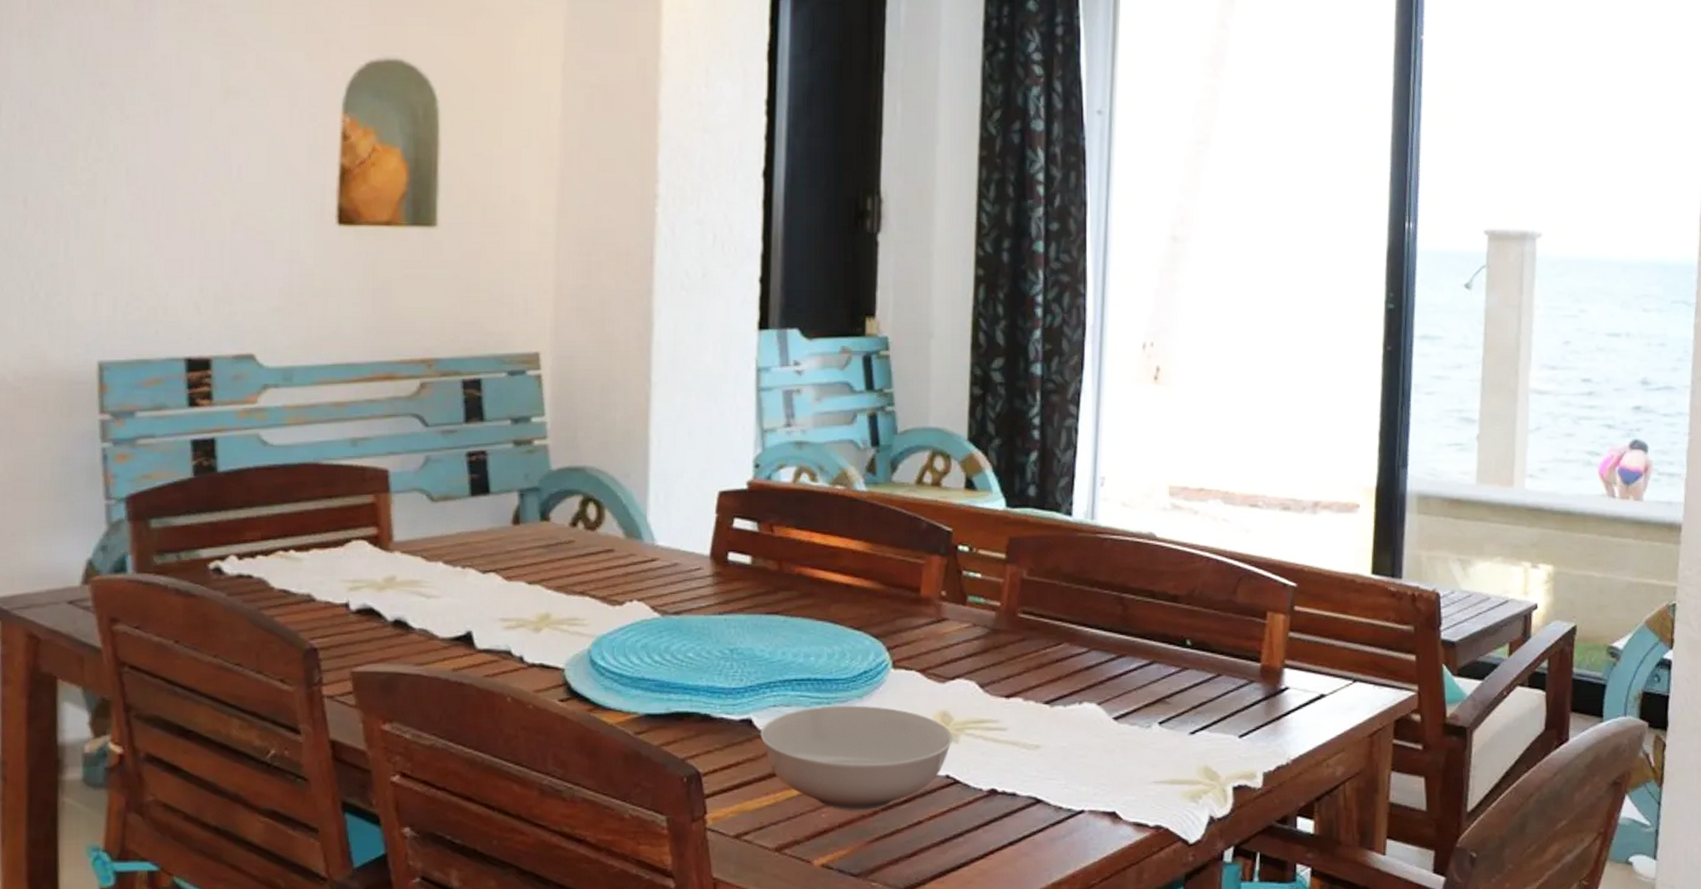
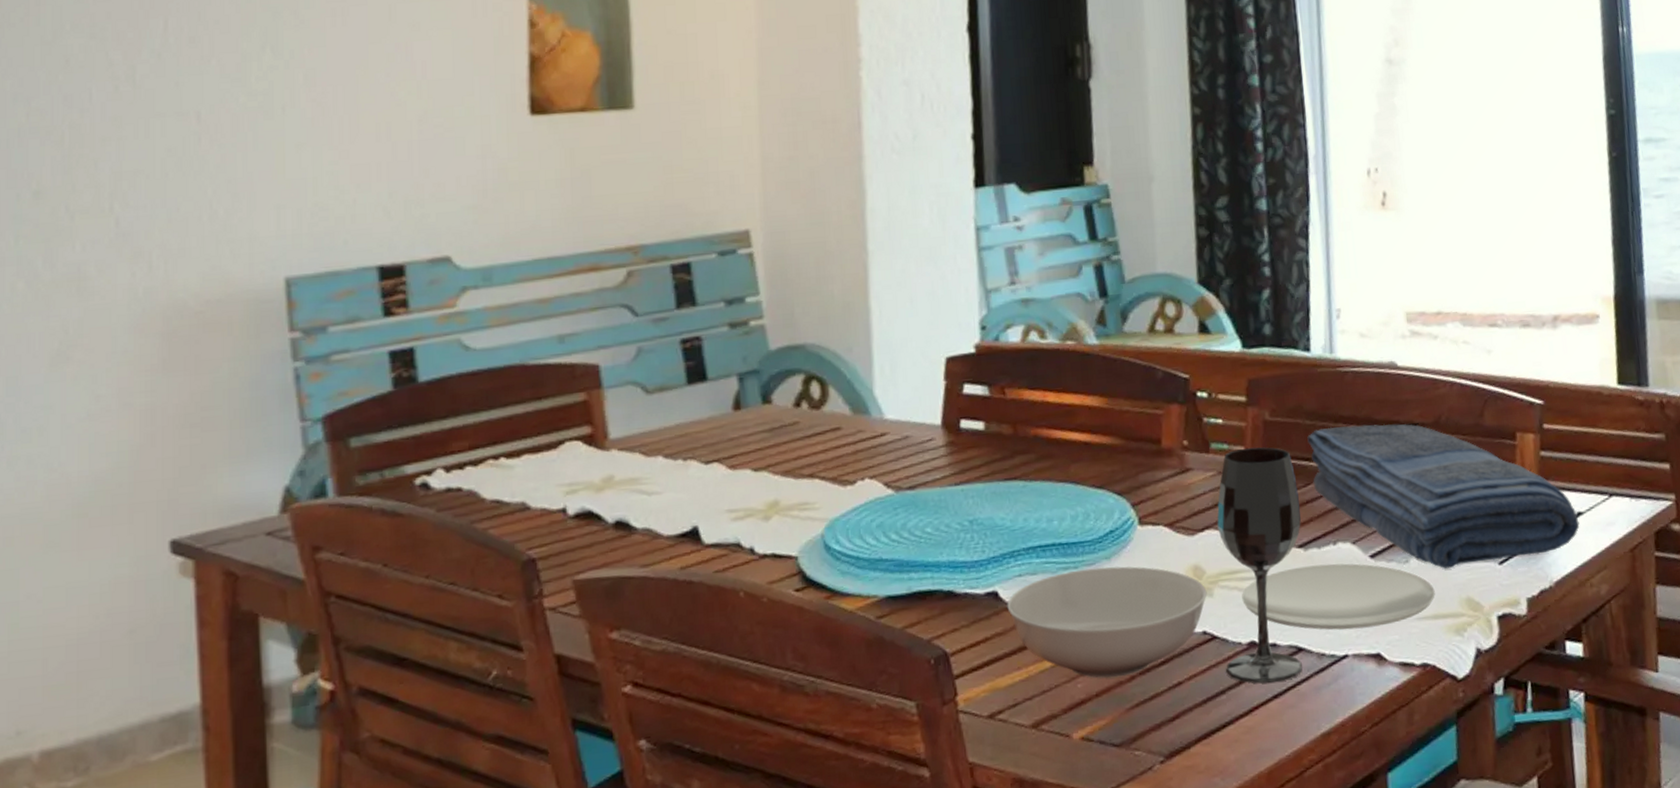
wine glass: none [965,603,1050,831] -> present [1217,447,1302,684]
plate: none [986,722,1174,787] -> present [1242,563,1435,630]
towel: none [1062,590,1321,736] -> present [1307,424,1580,569]

